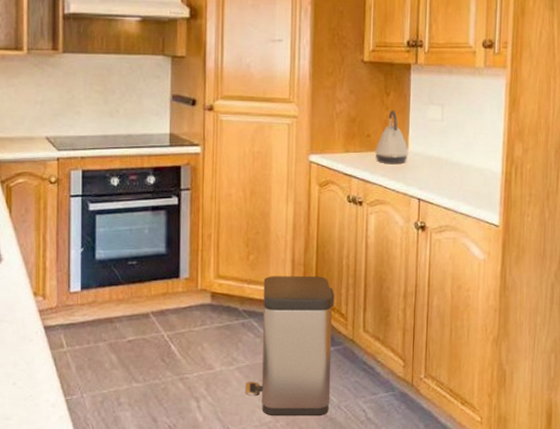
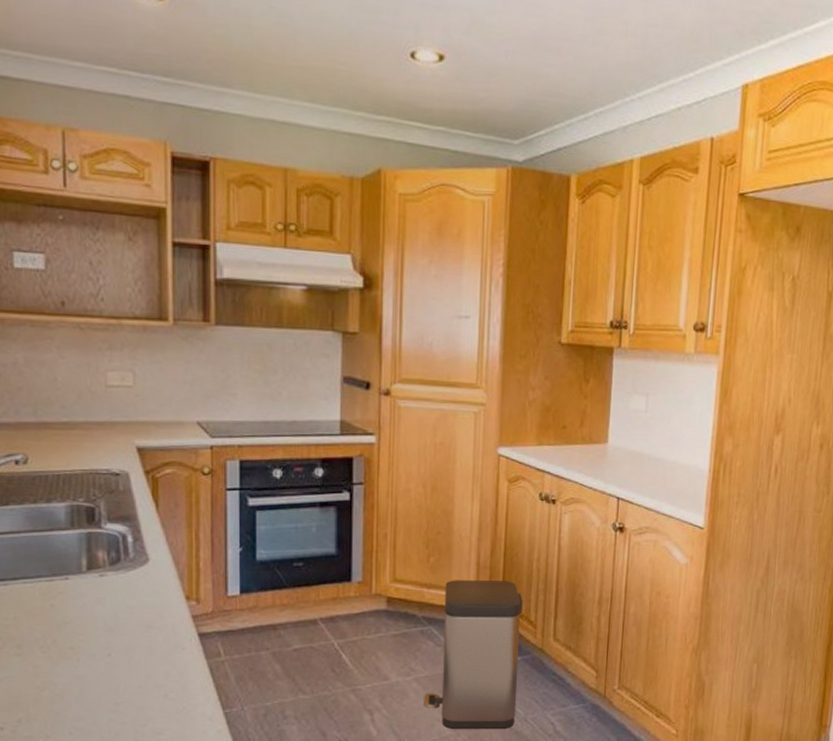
kettle: present [375,110,409,165] -> none [571,399,608,460]

